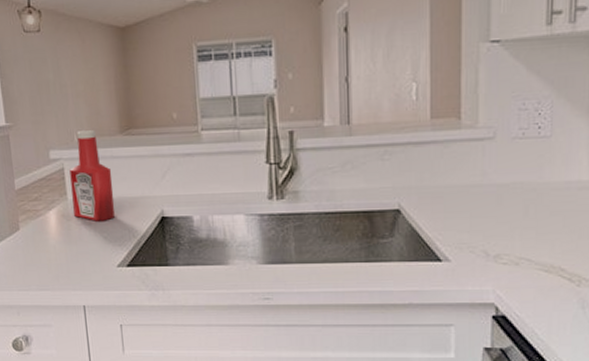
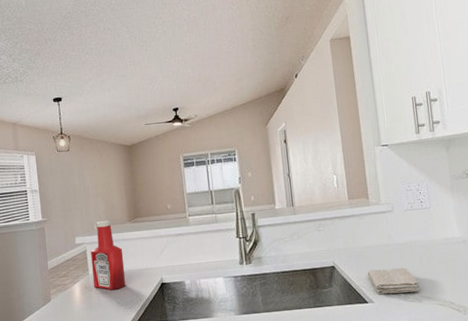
washcloth: none [445,217,519,252] -> present [367,268,420,295]

